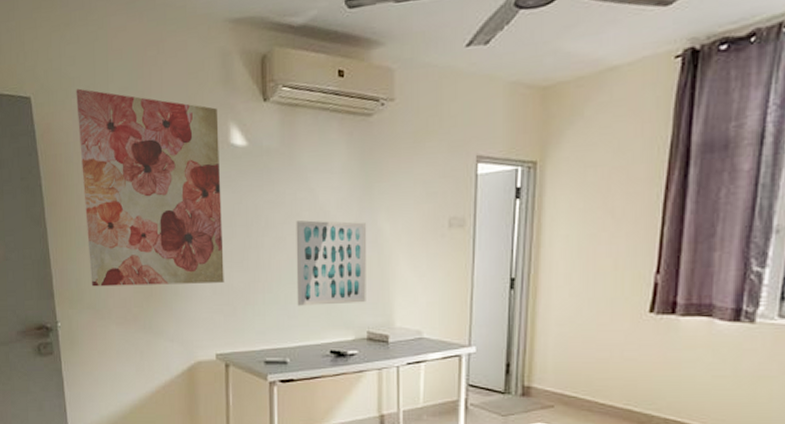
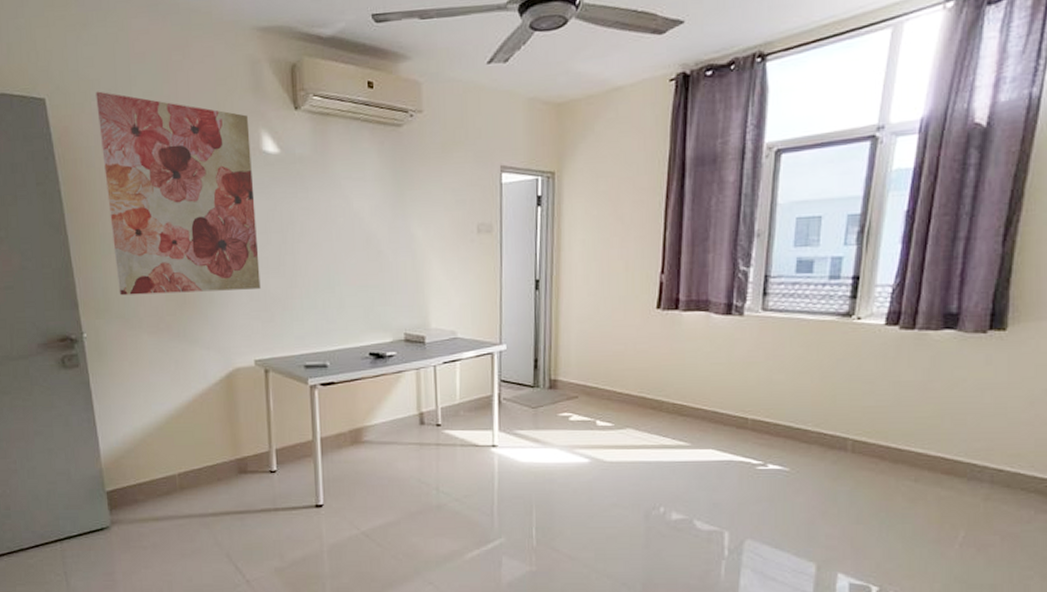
wall art: present [296,220,367,306] -> none [331,226,402,310]

